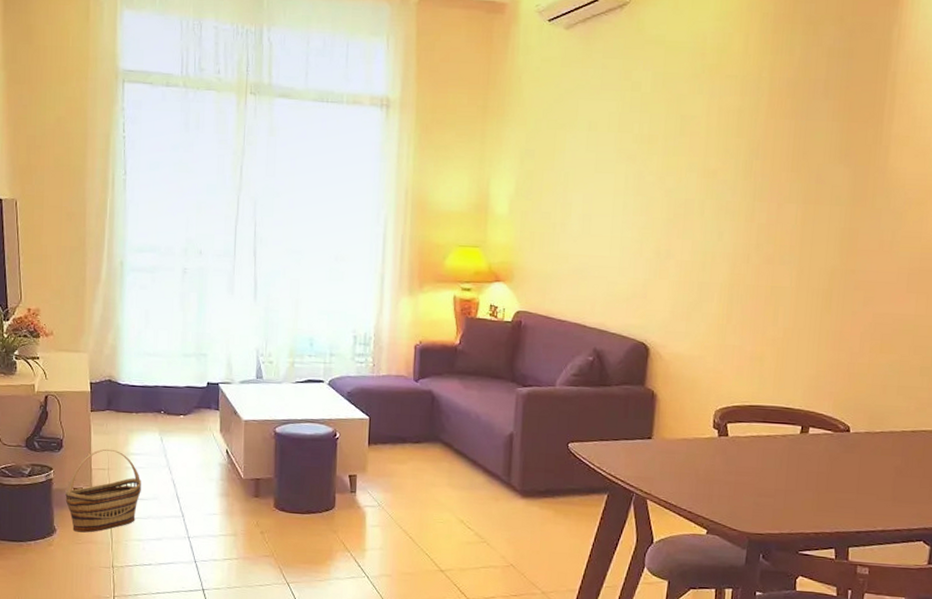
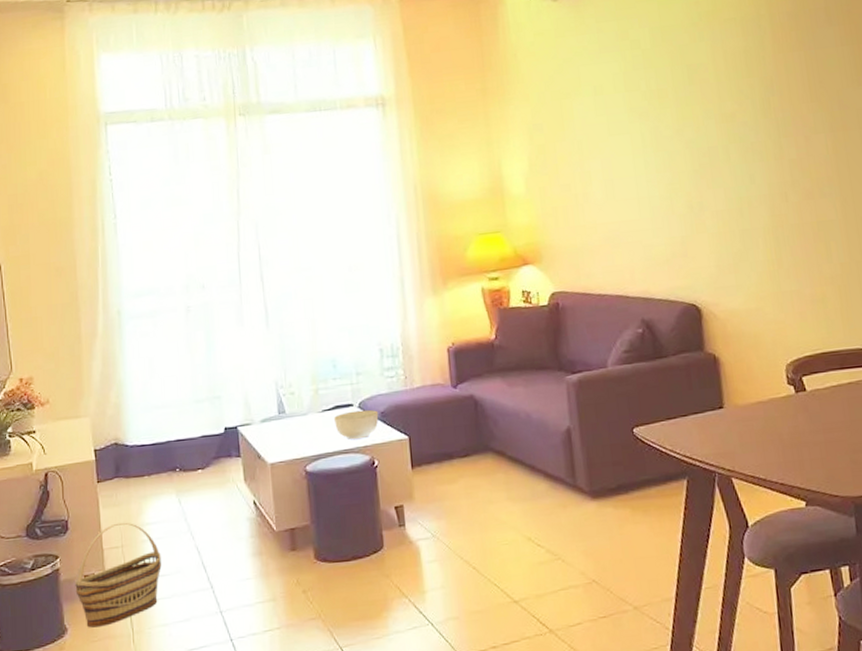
bowl: none [305,386,345,413] -> present [334,409,379,441]

